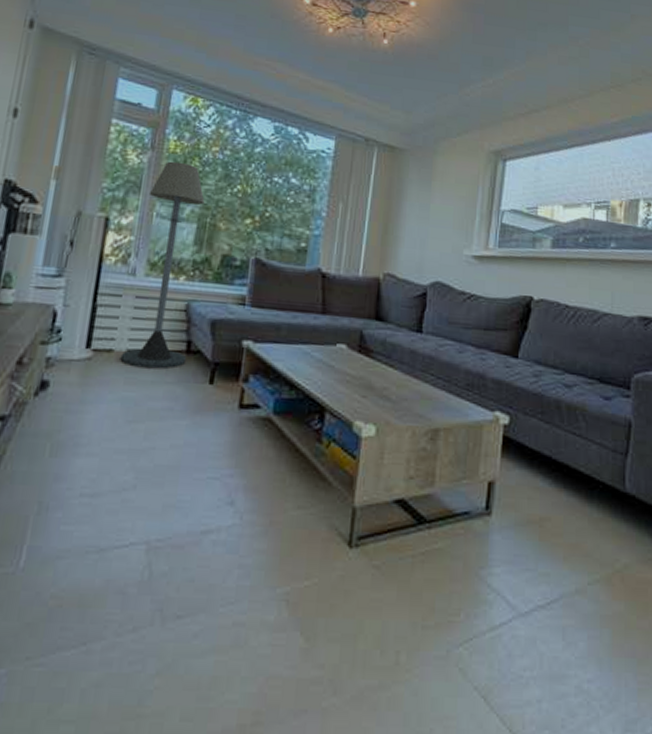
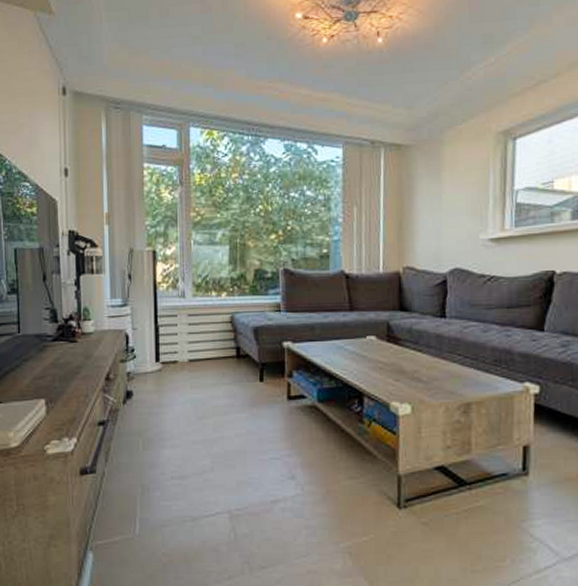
floor lamp: present [120,161,205,369] -> none [184,192,237,374]

